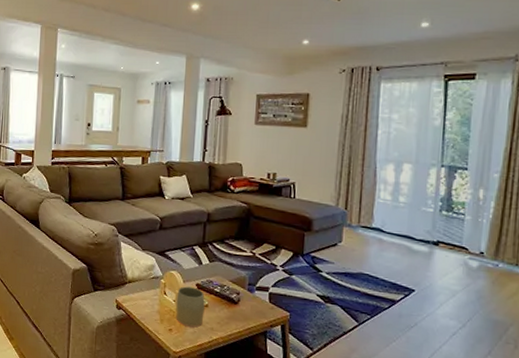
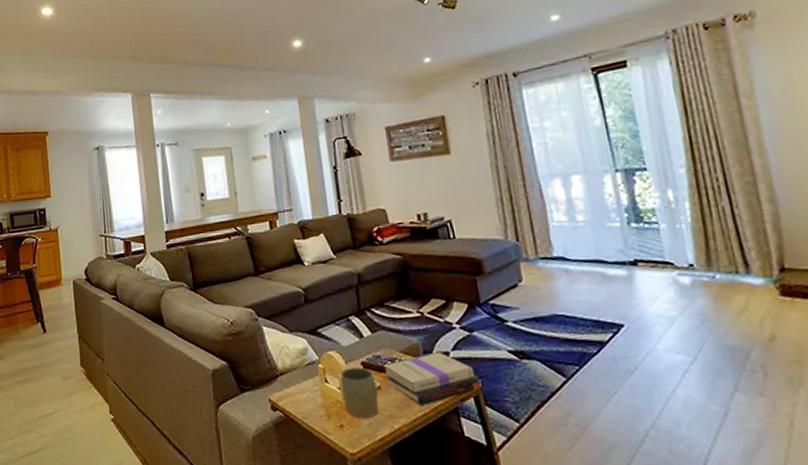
books: none [214,285,290,325] -> present [384,351,481,406]

